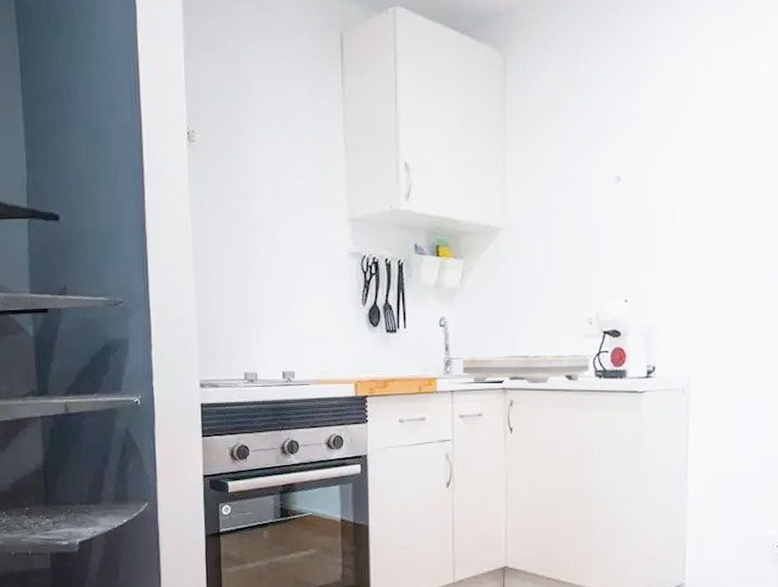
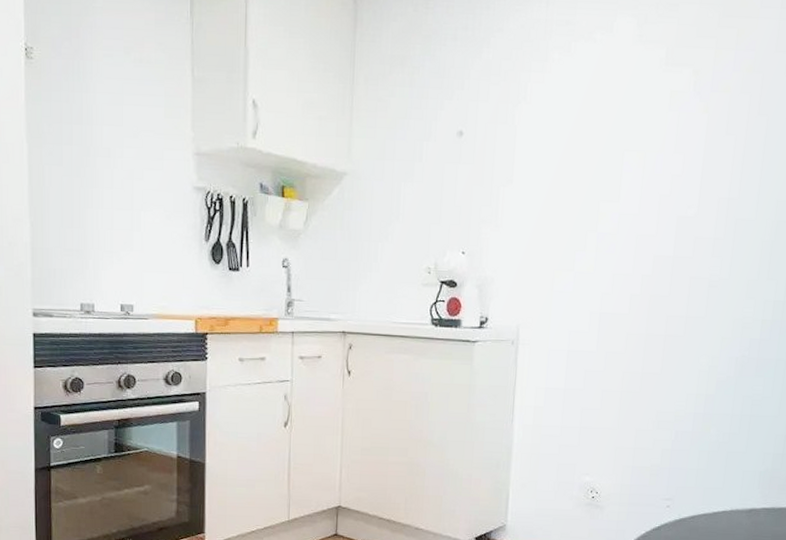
dish rack: present [457,354,597,384] -> none [298,299,433,330]

